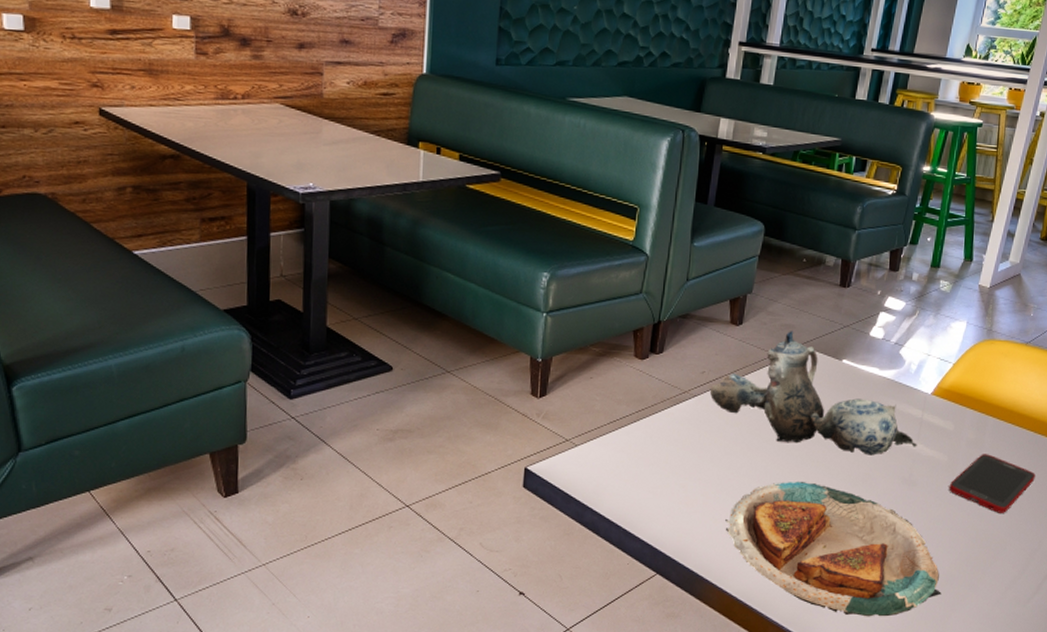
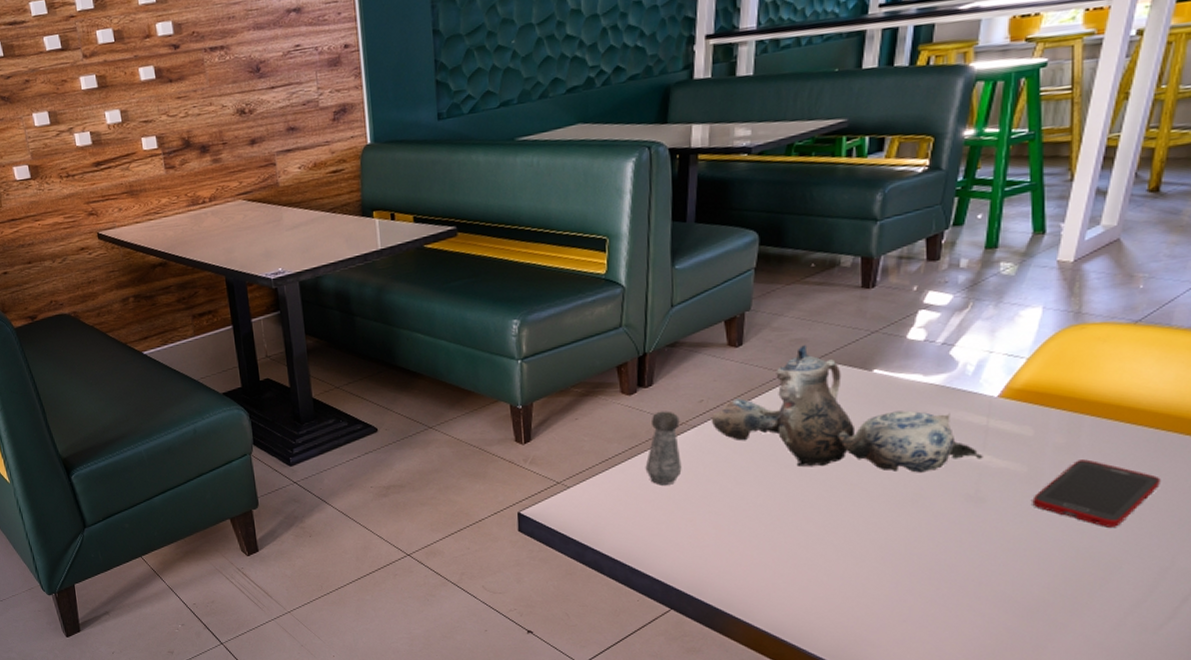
salt shaker: none [648,378,683,450] -> present [645,411,682,485]
plate: present [725,481,942,617] -> none [744,506,1032,649]

